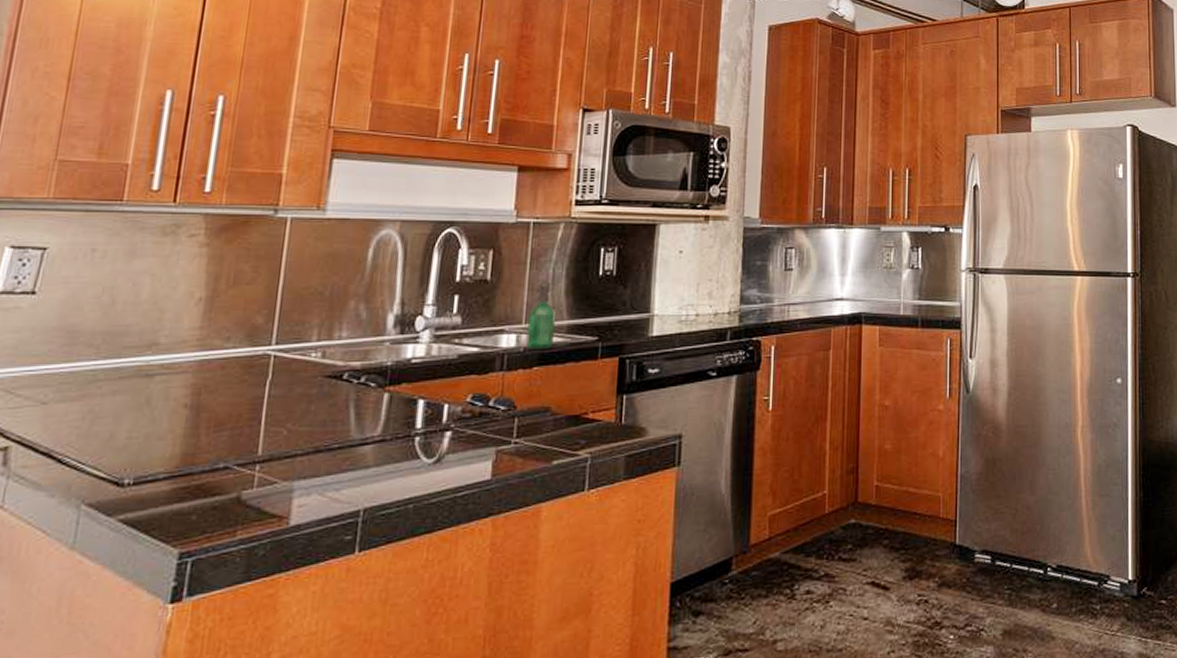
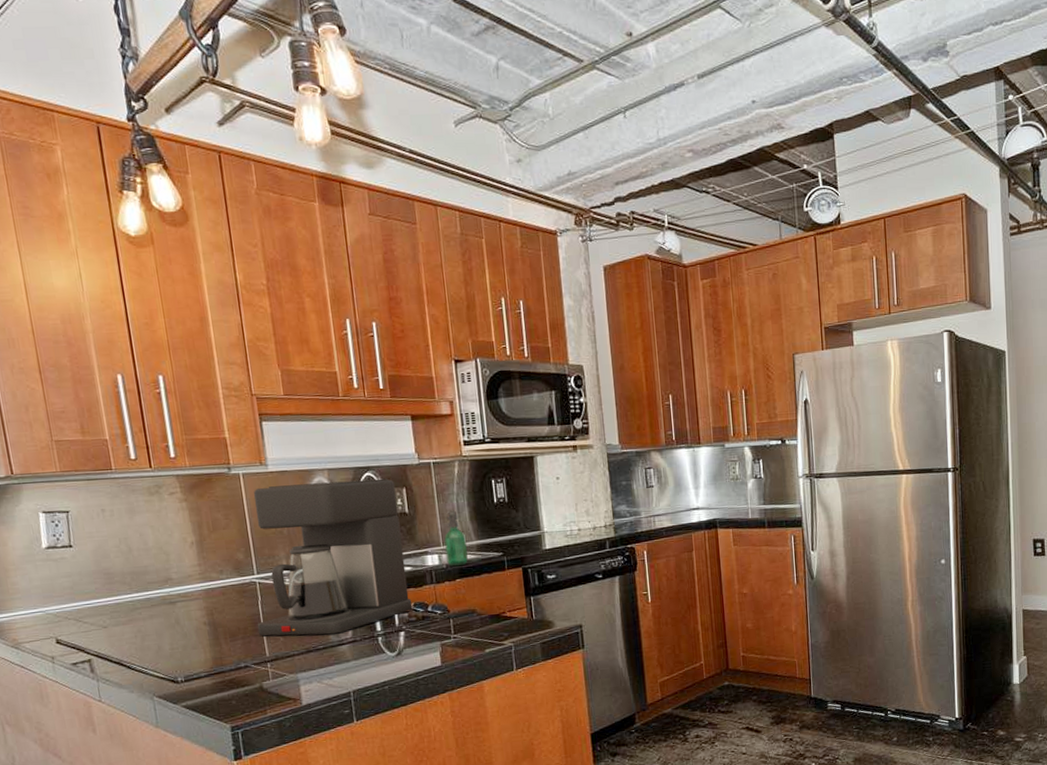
coffee maker: none [255,236,481,430] -> present [254,478,413,636]

